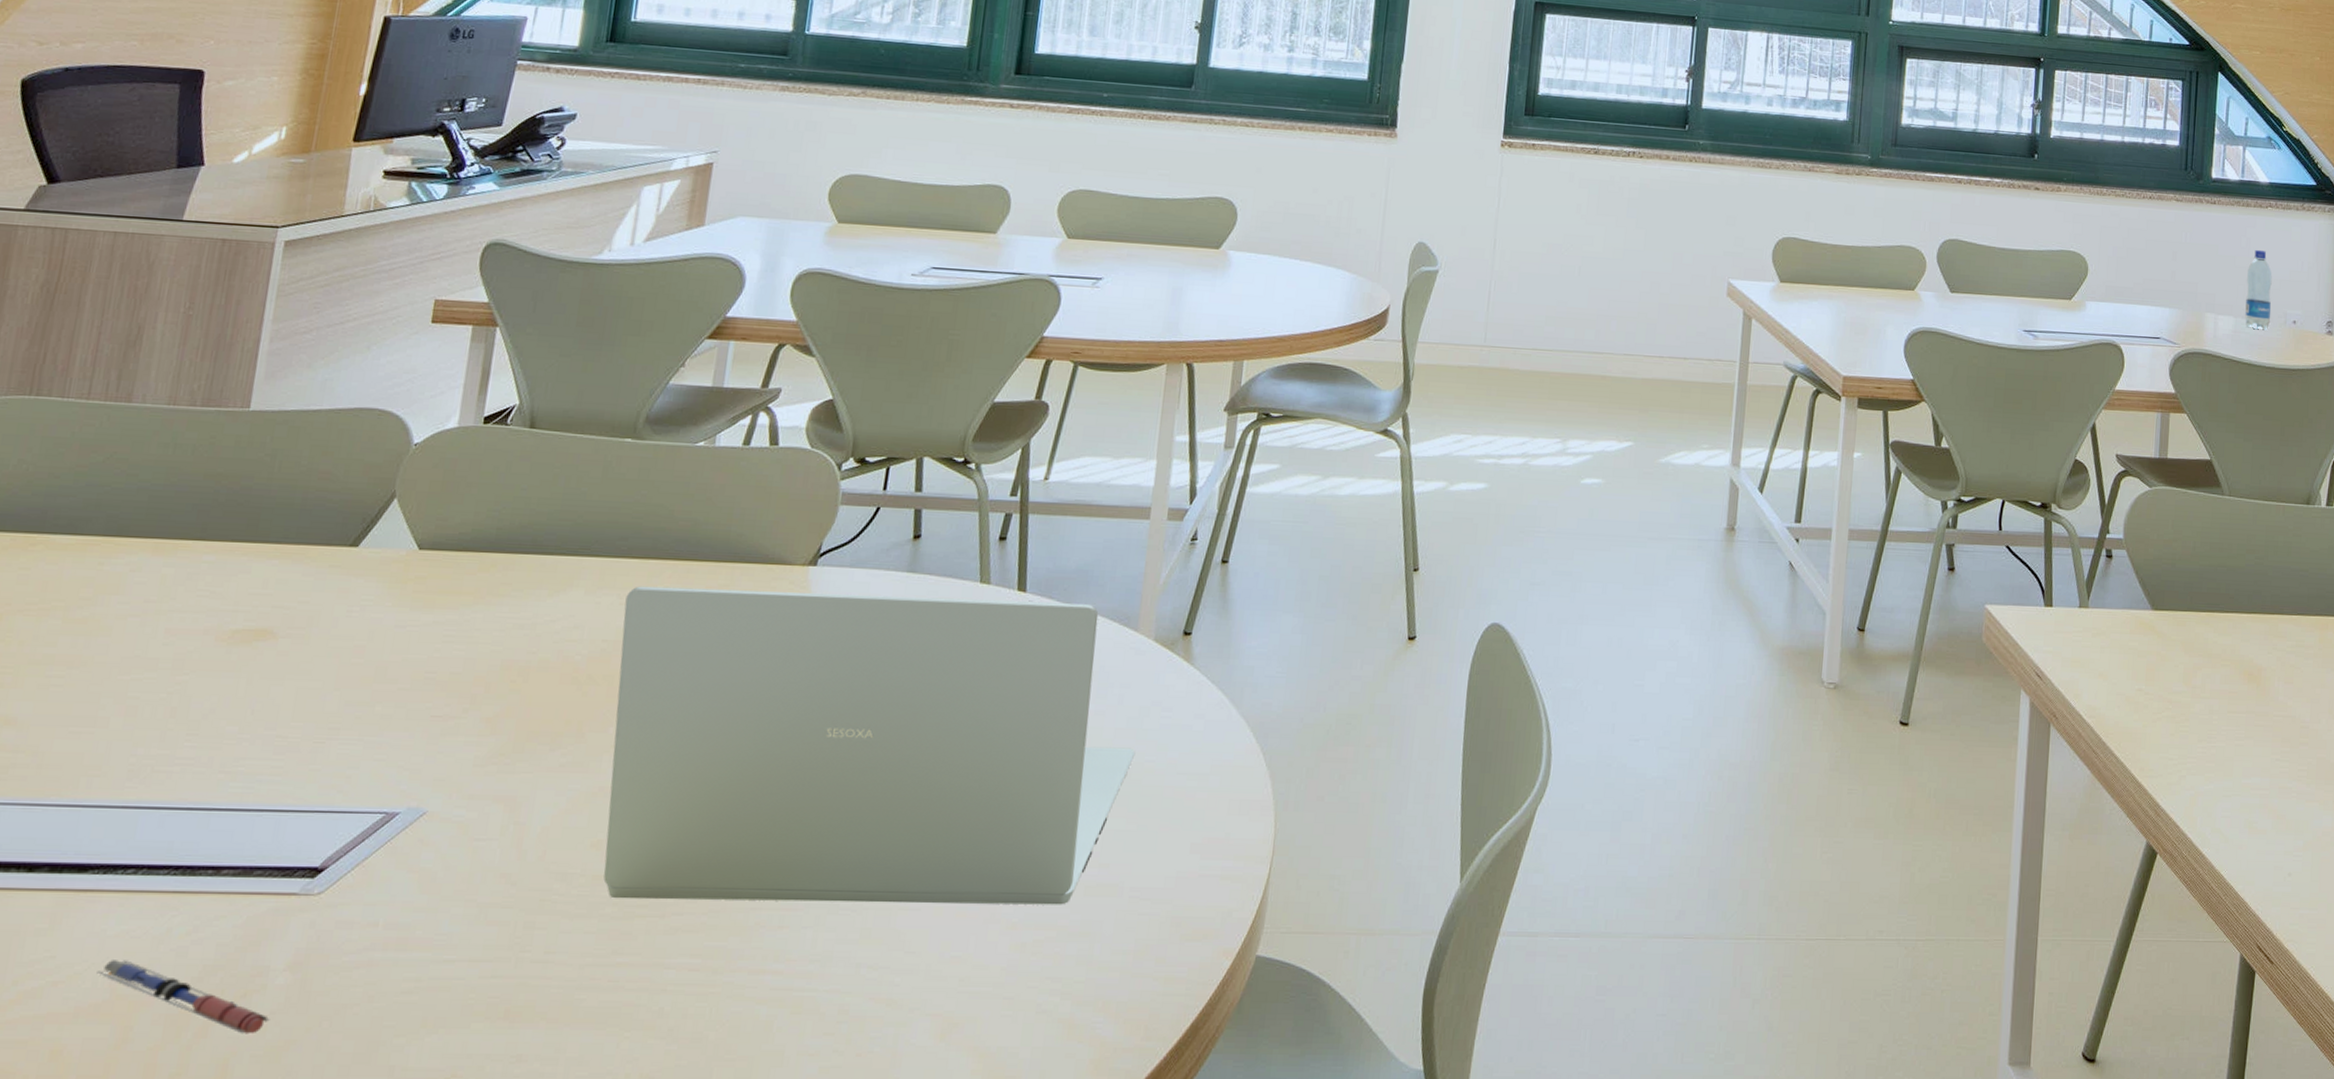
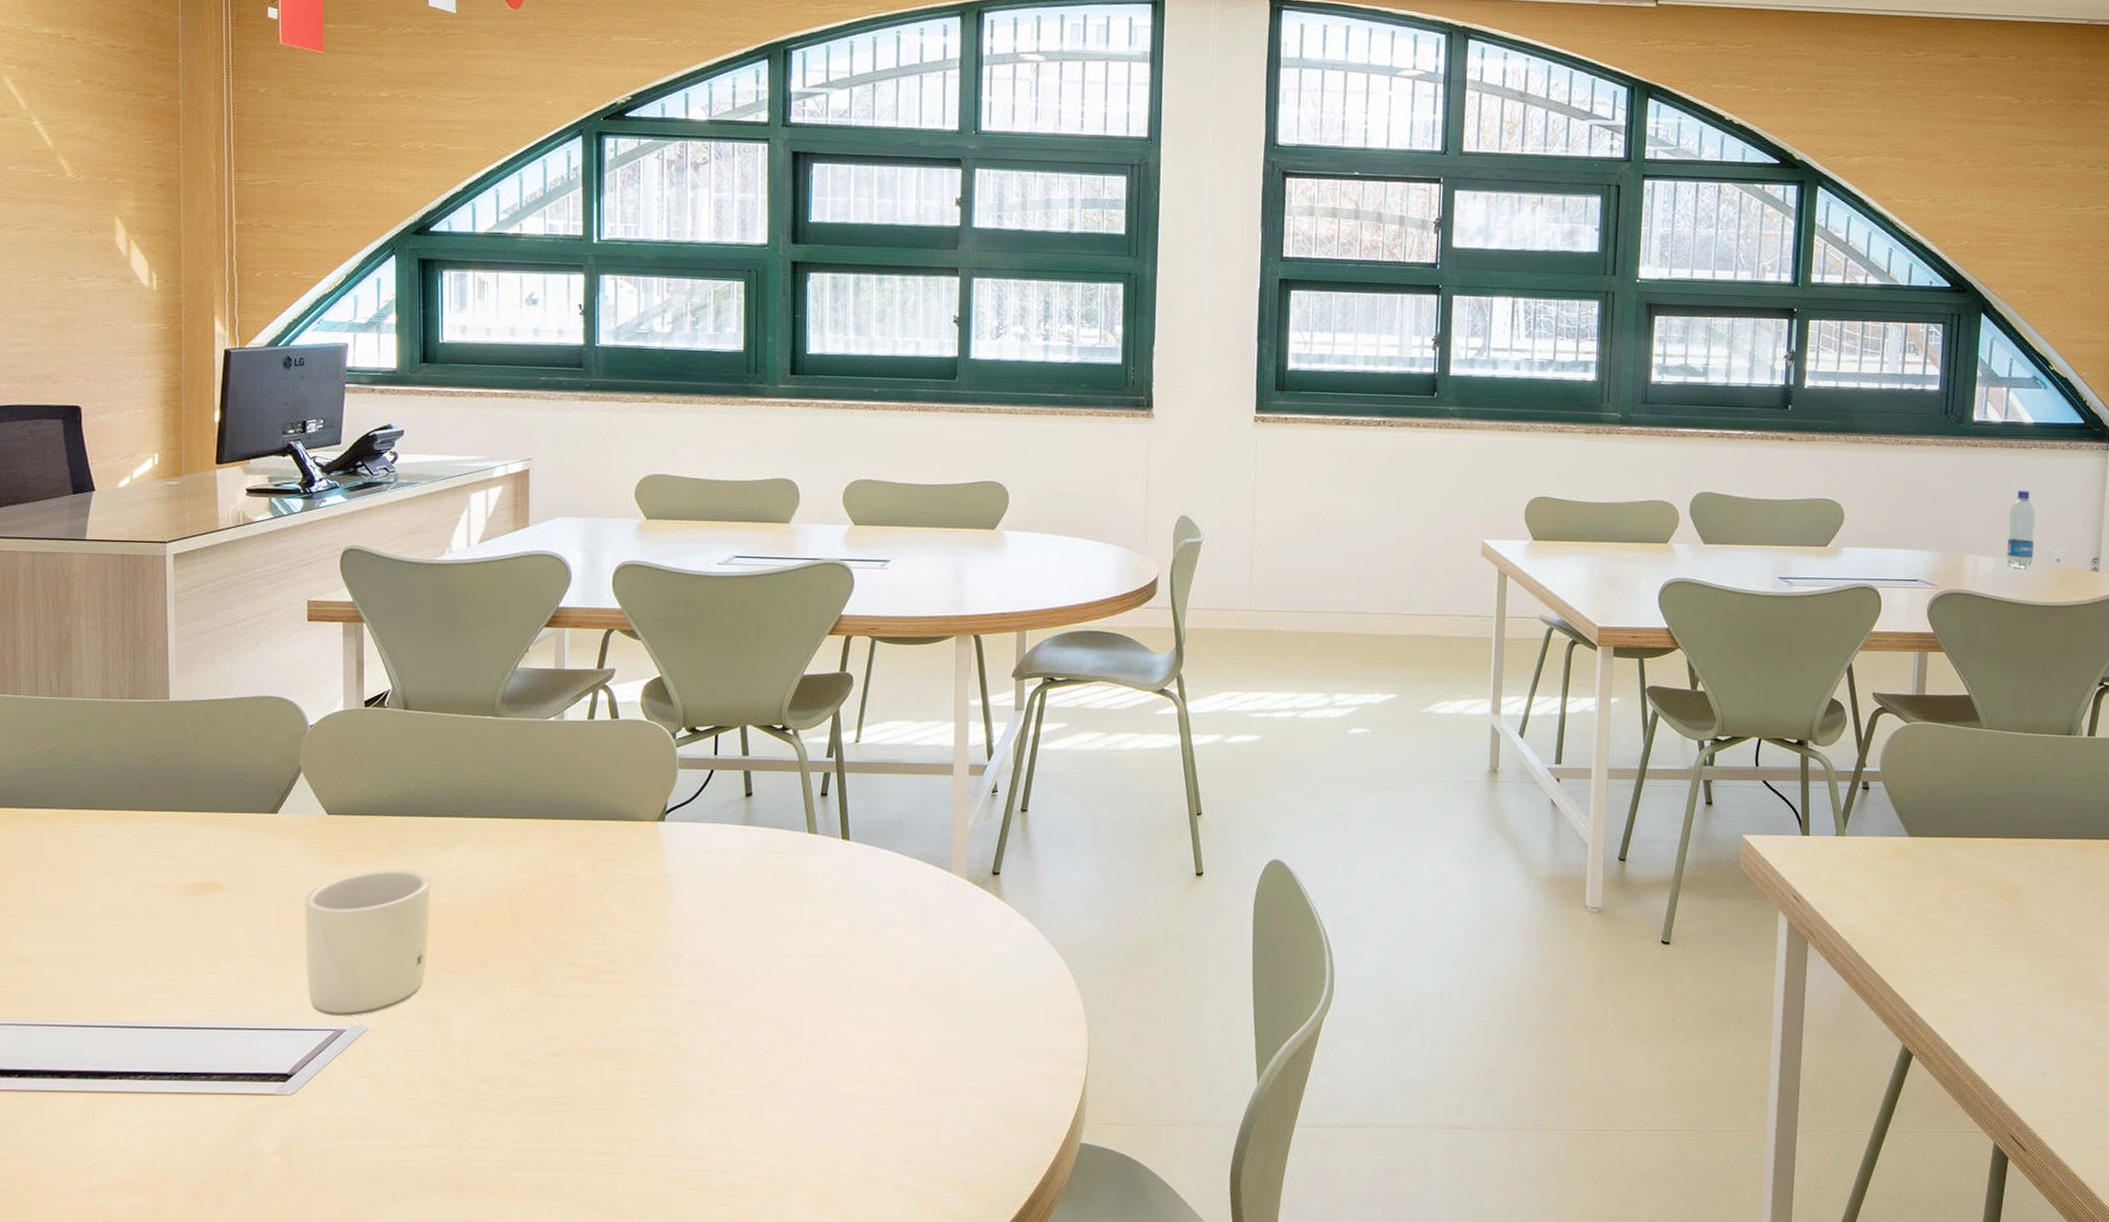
pen: present [96,960,270,1034] -> none [128,1146,270,1203]
mug: none [360,617,531,795] -> present [305,870,431,1016]
laptop: present [603,586,1136,905] -> none [506,841,959,1102]

